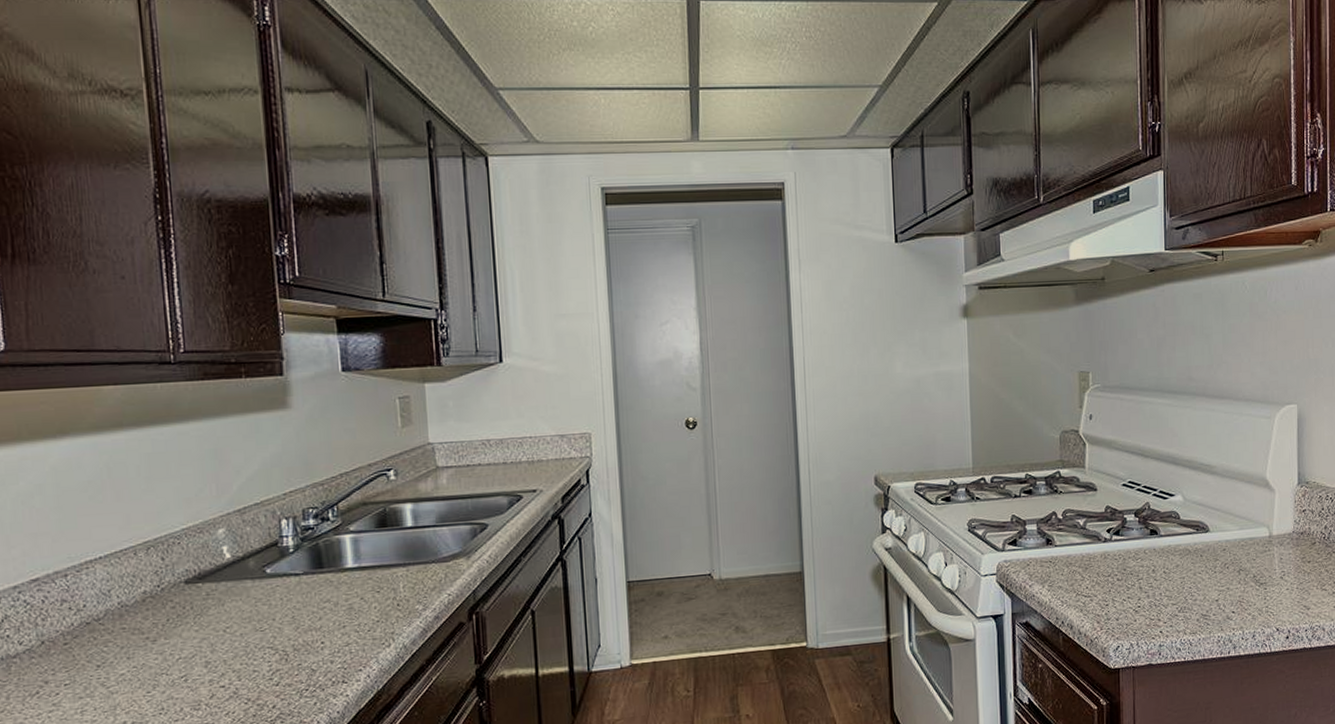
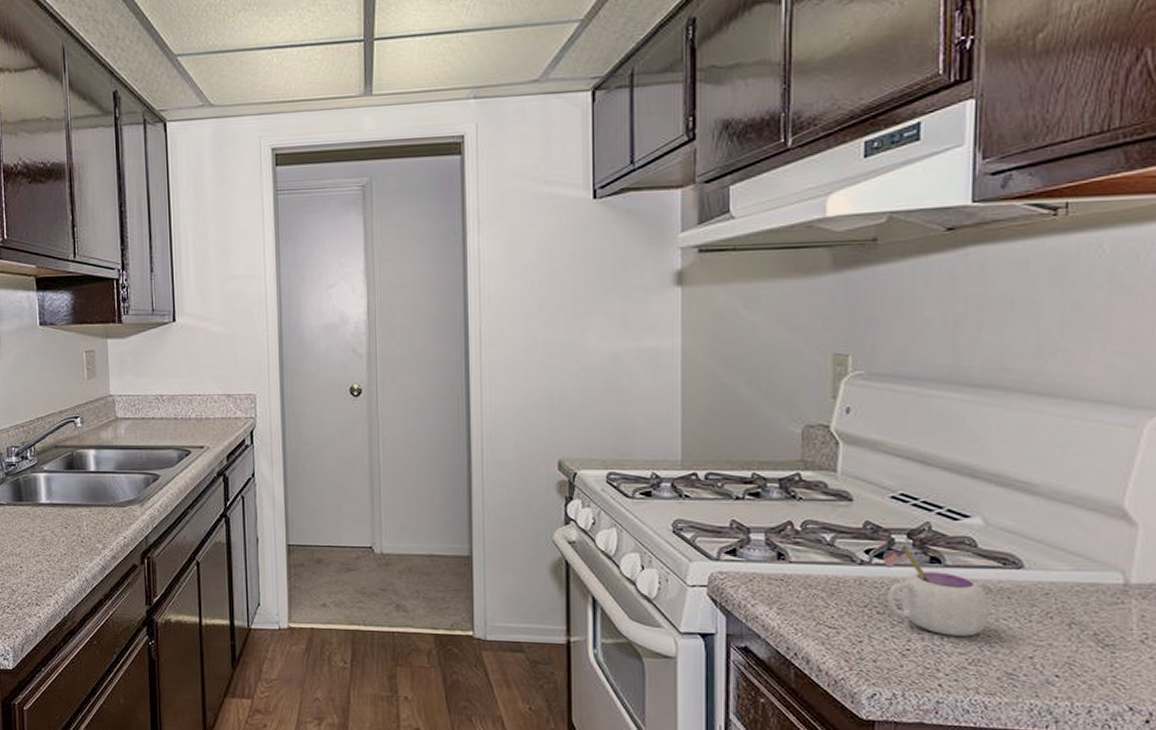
mug: none [1118,523,1190,592] -> present [882,546,990,637]

